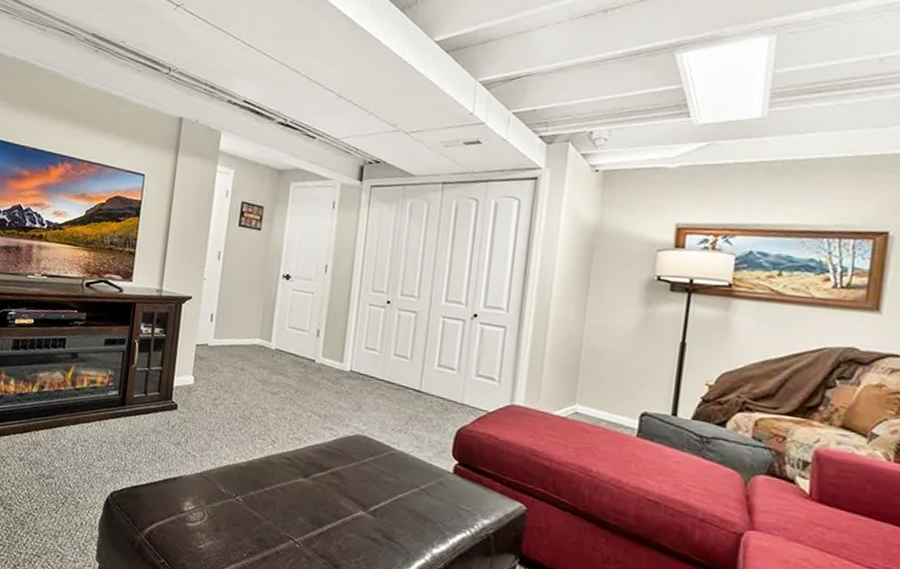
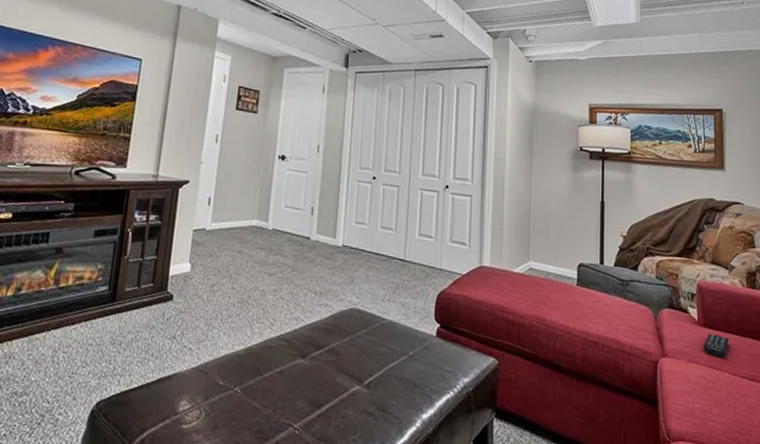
remote control: none [814,511,856,542] -> present [704,333,730,358]

